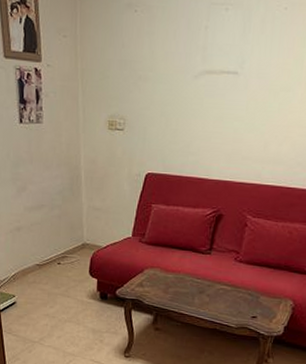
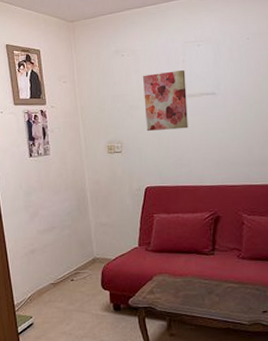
wall art: none [154,38,207,111] -> present [143,69,188,131]

